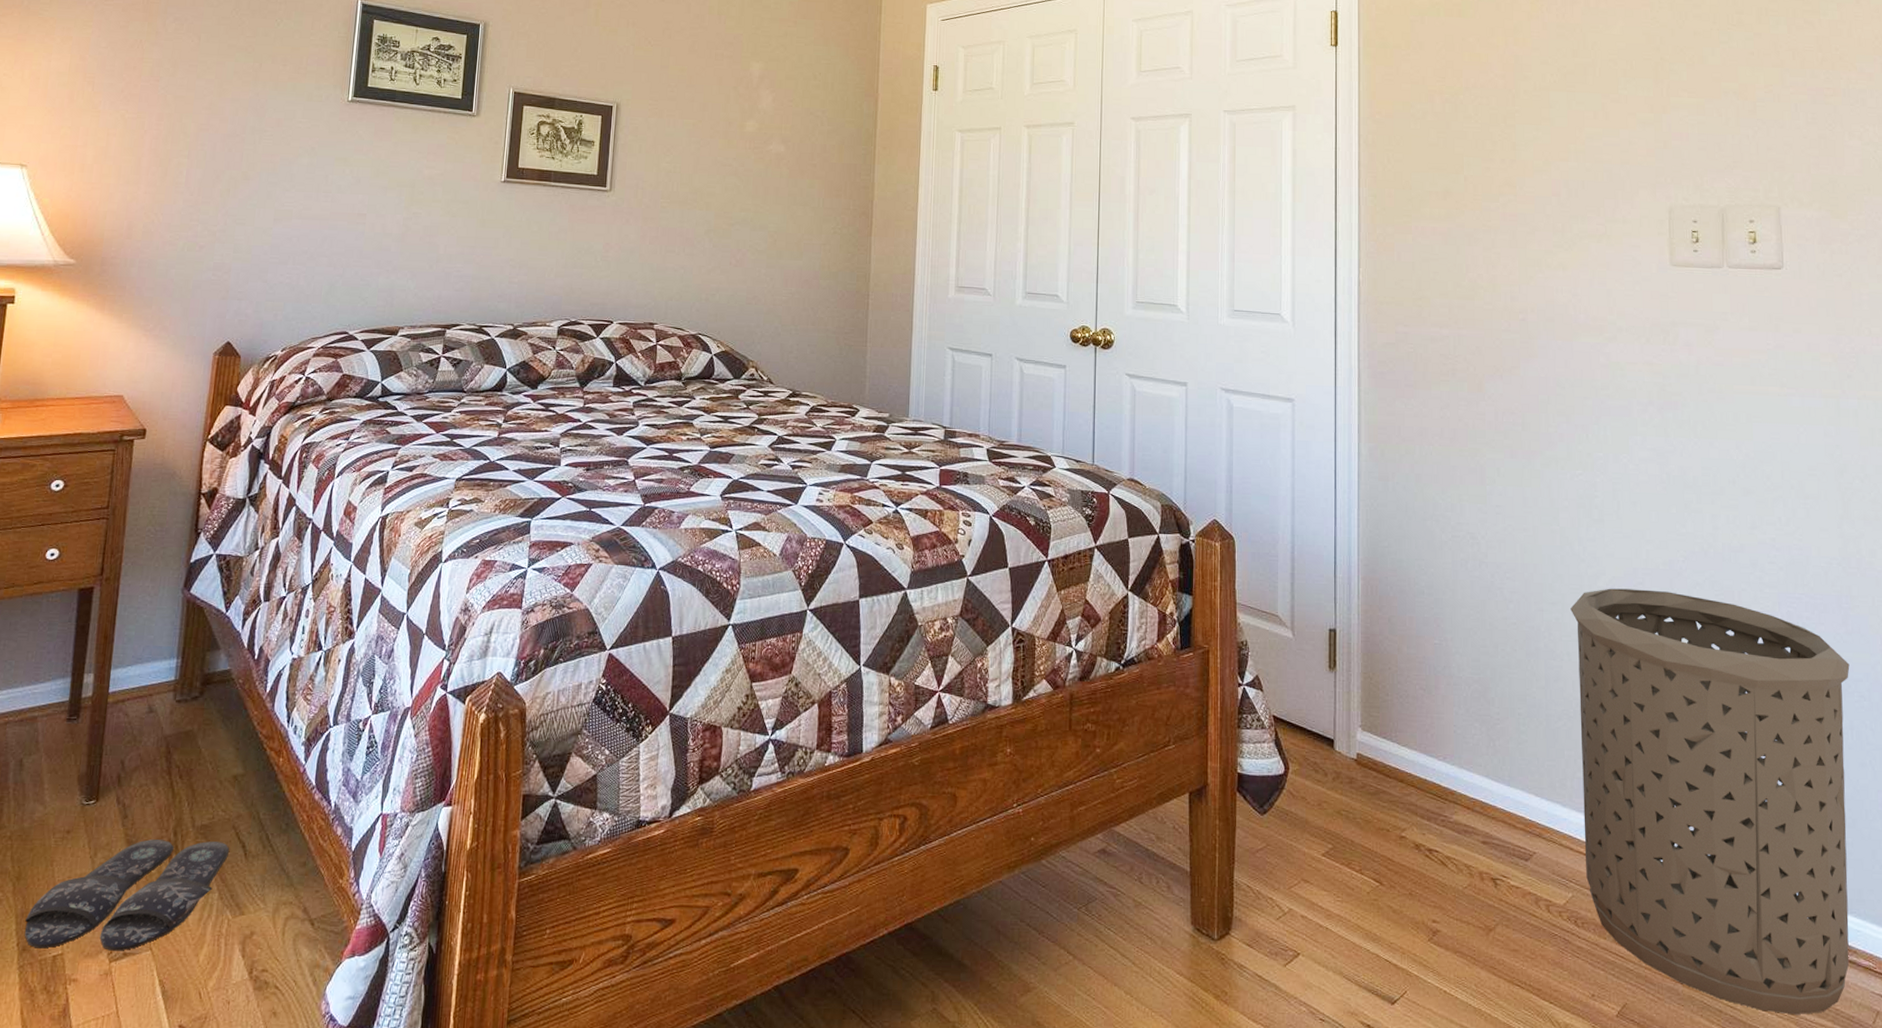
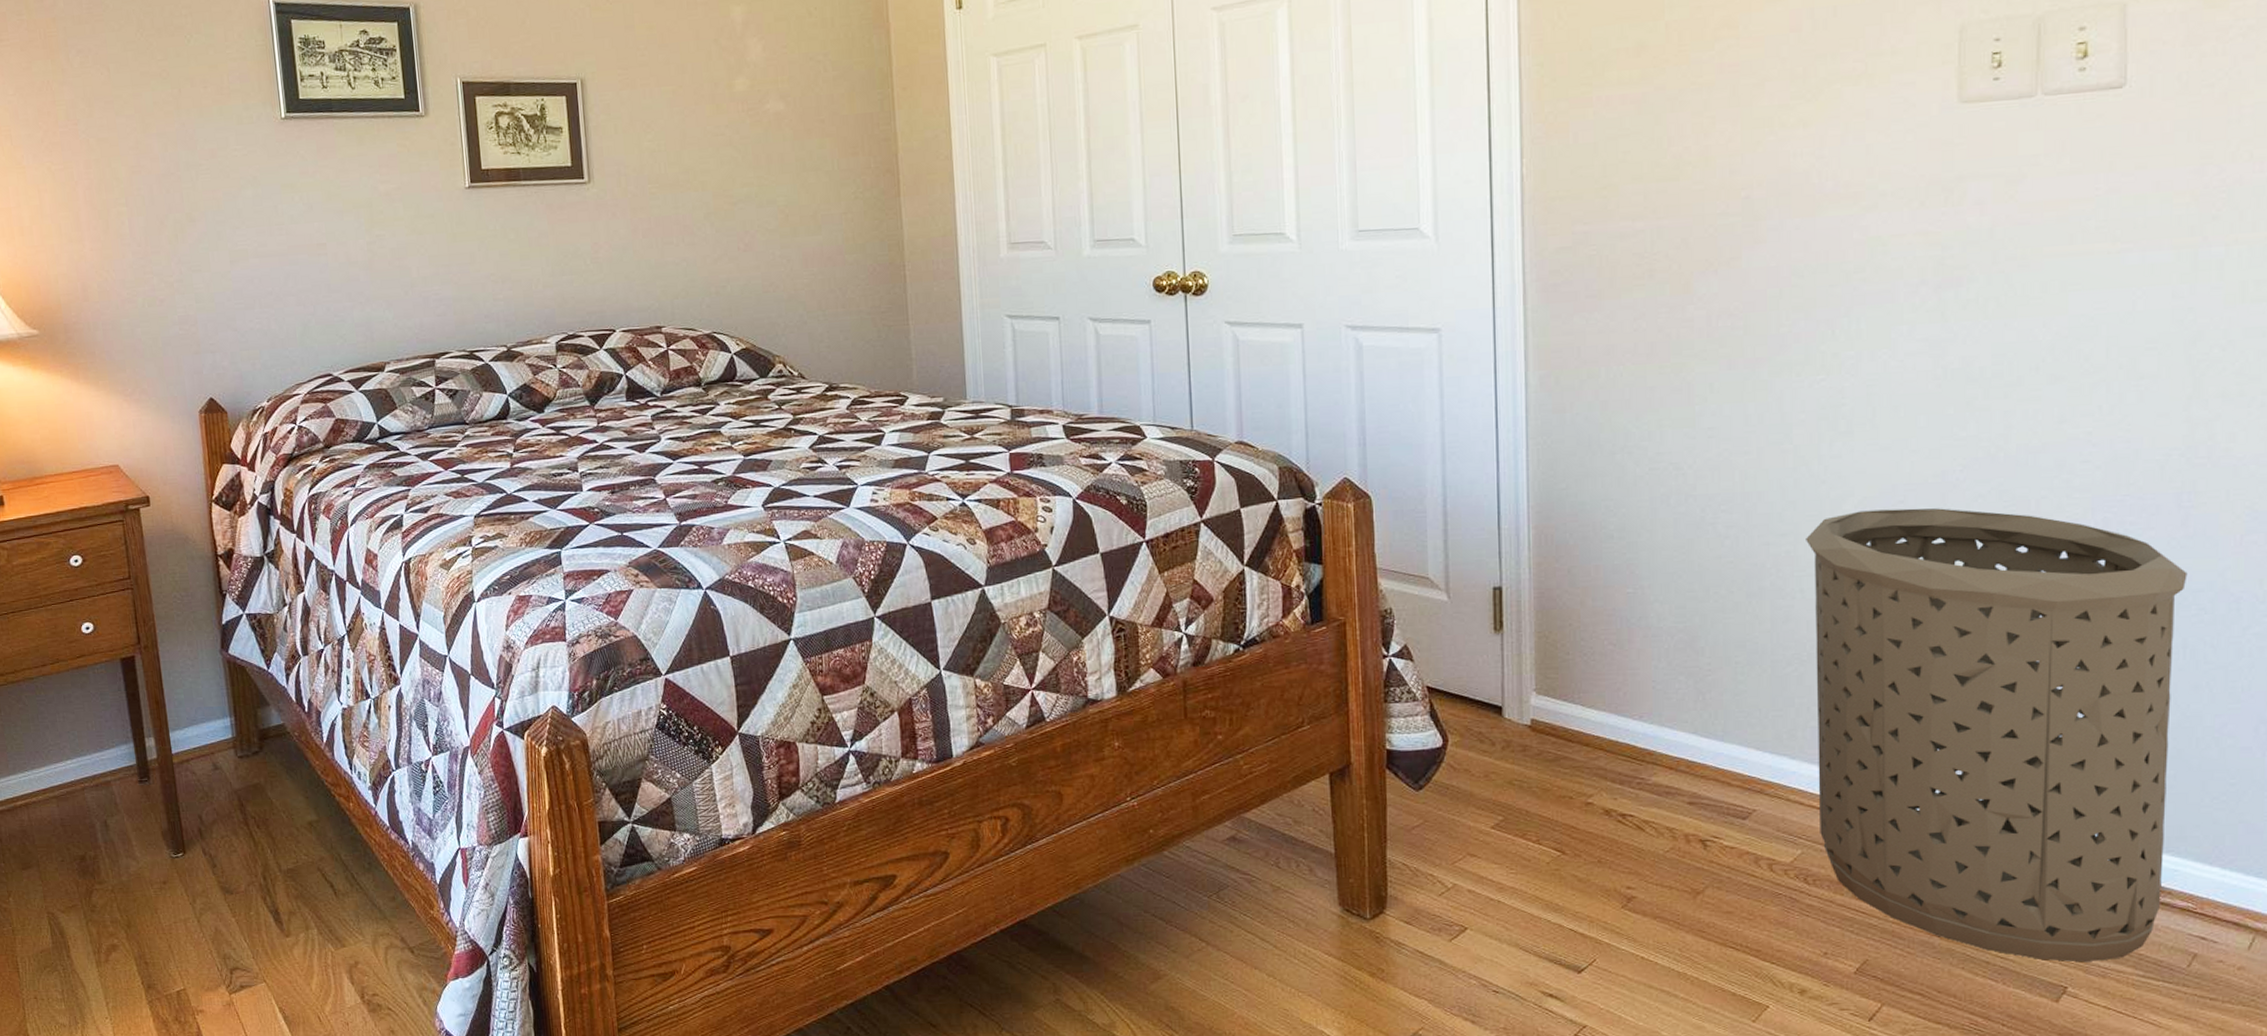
slippers: present [24,839,229,951] -> none [144,883,319,986]

